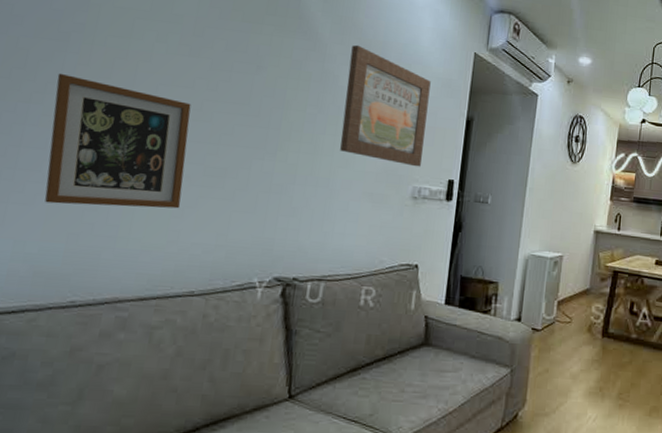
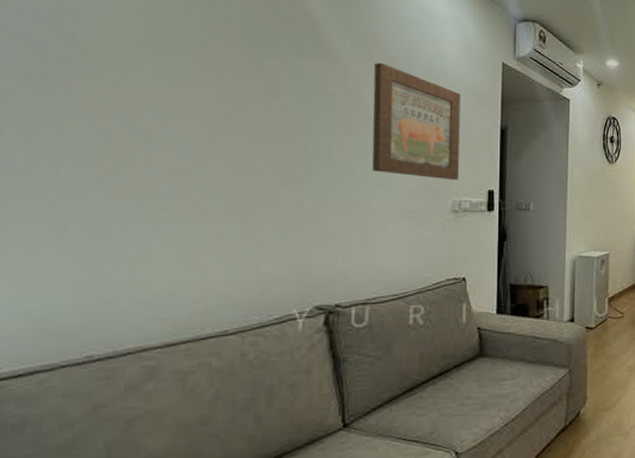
picture frame: present [44,73,192,209] -> none [44,113,205,254]

